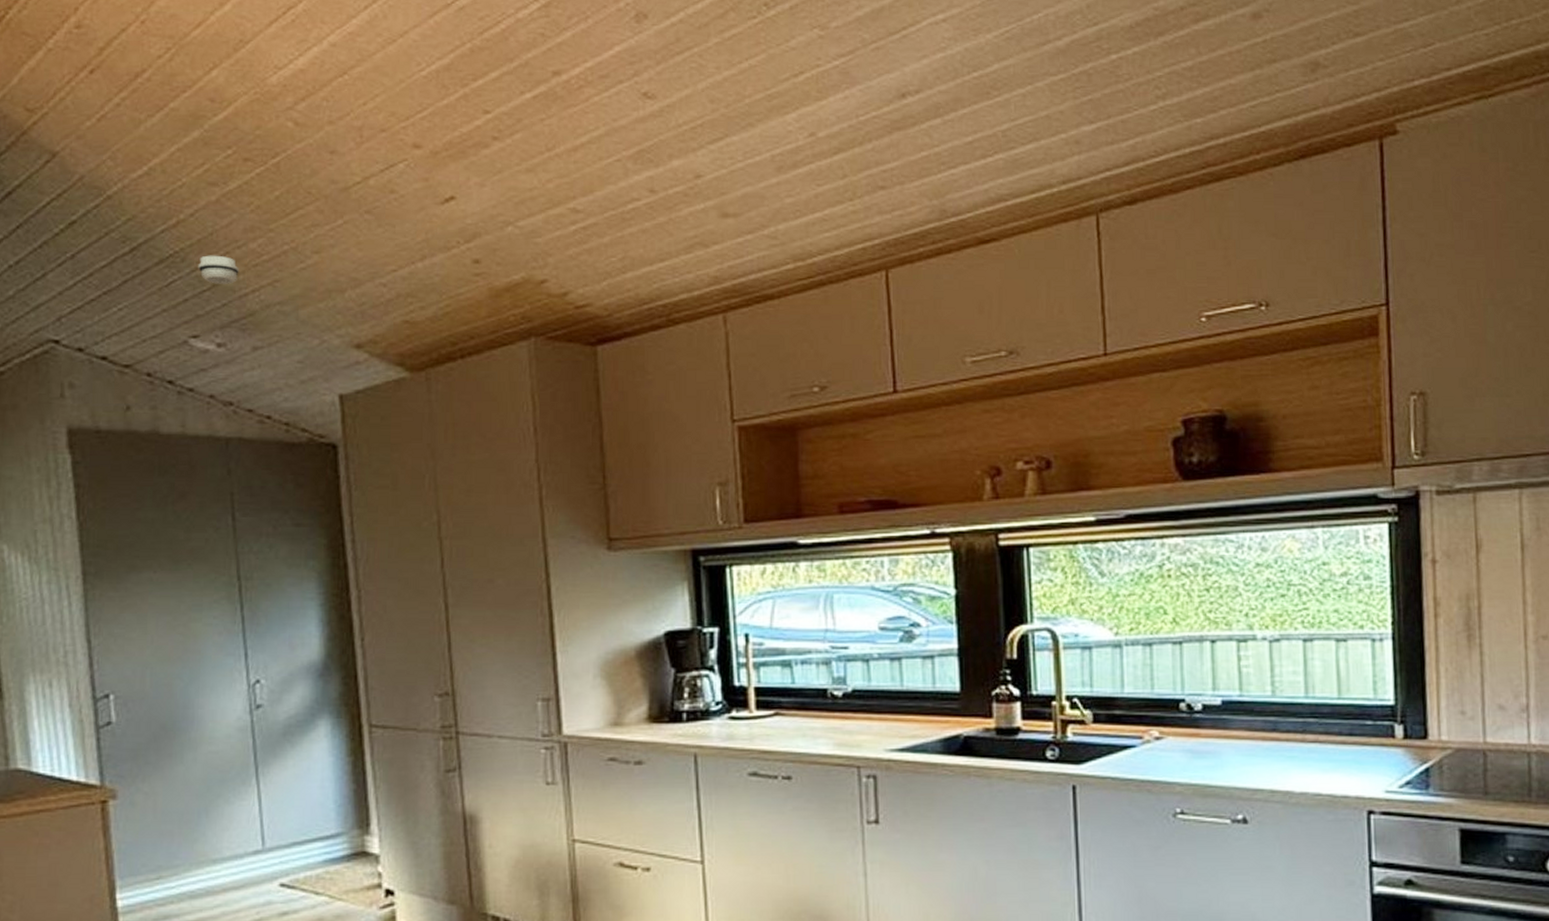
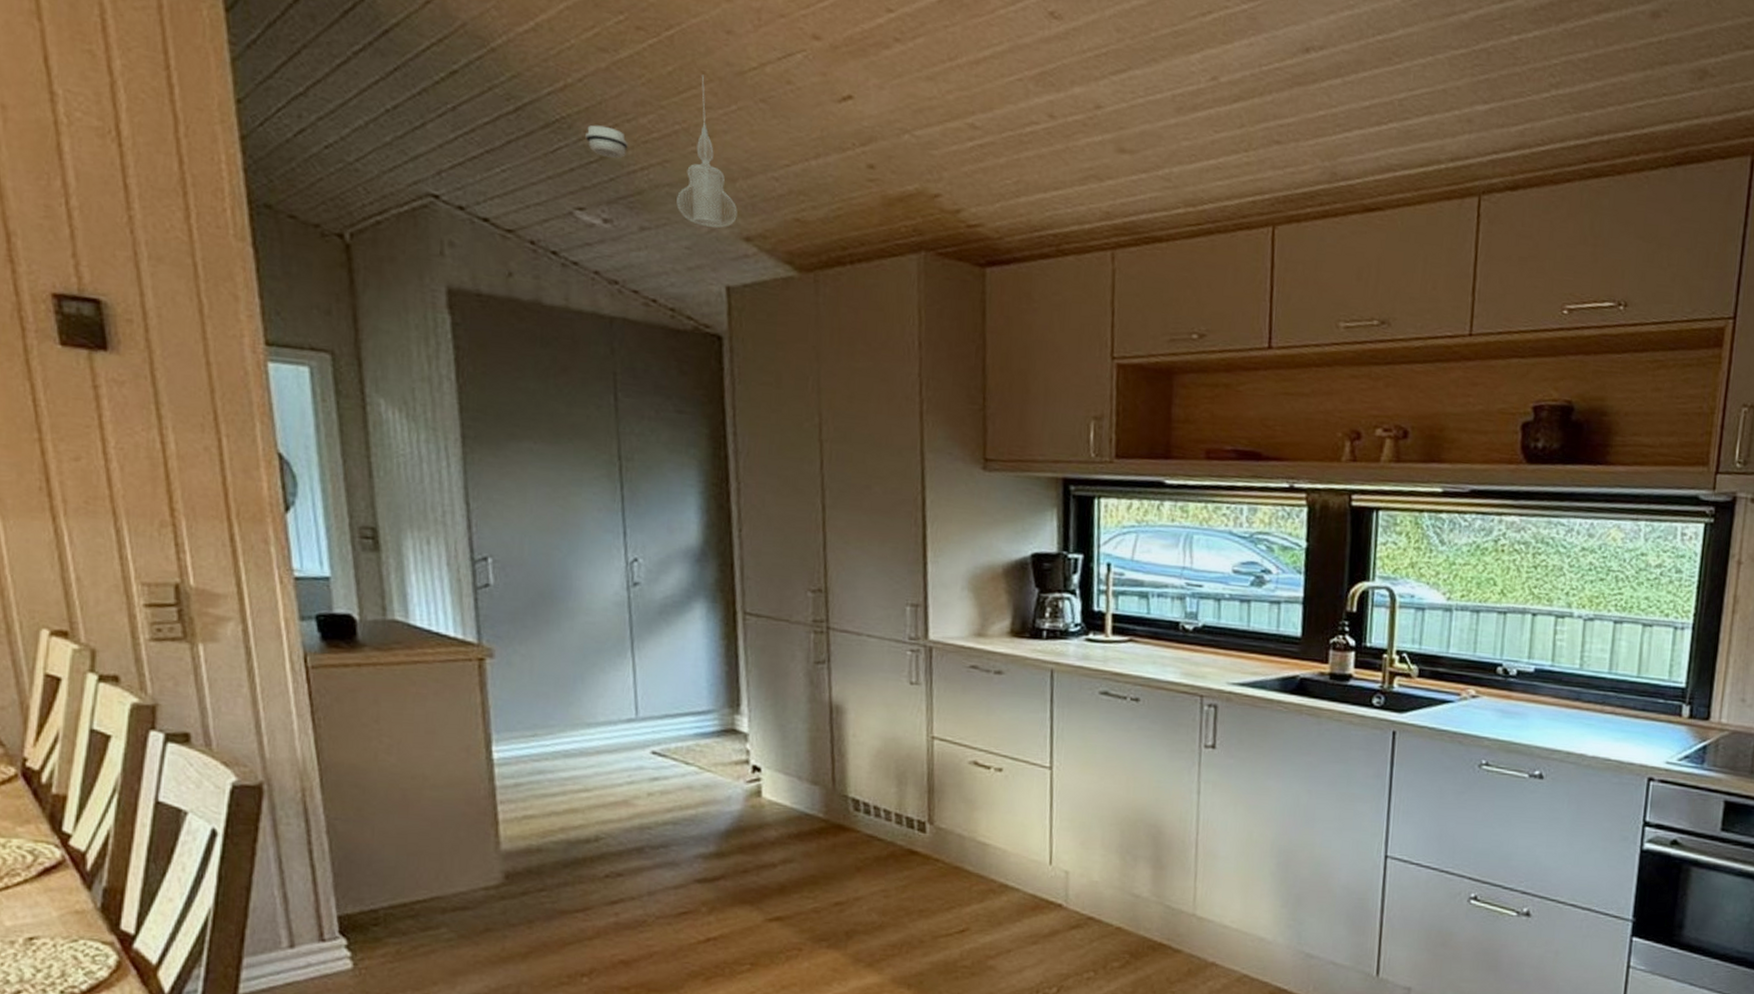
pendant lamp: none [288,195,347,339] -> present [676,74,738,228]

